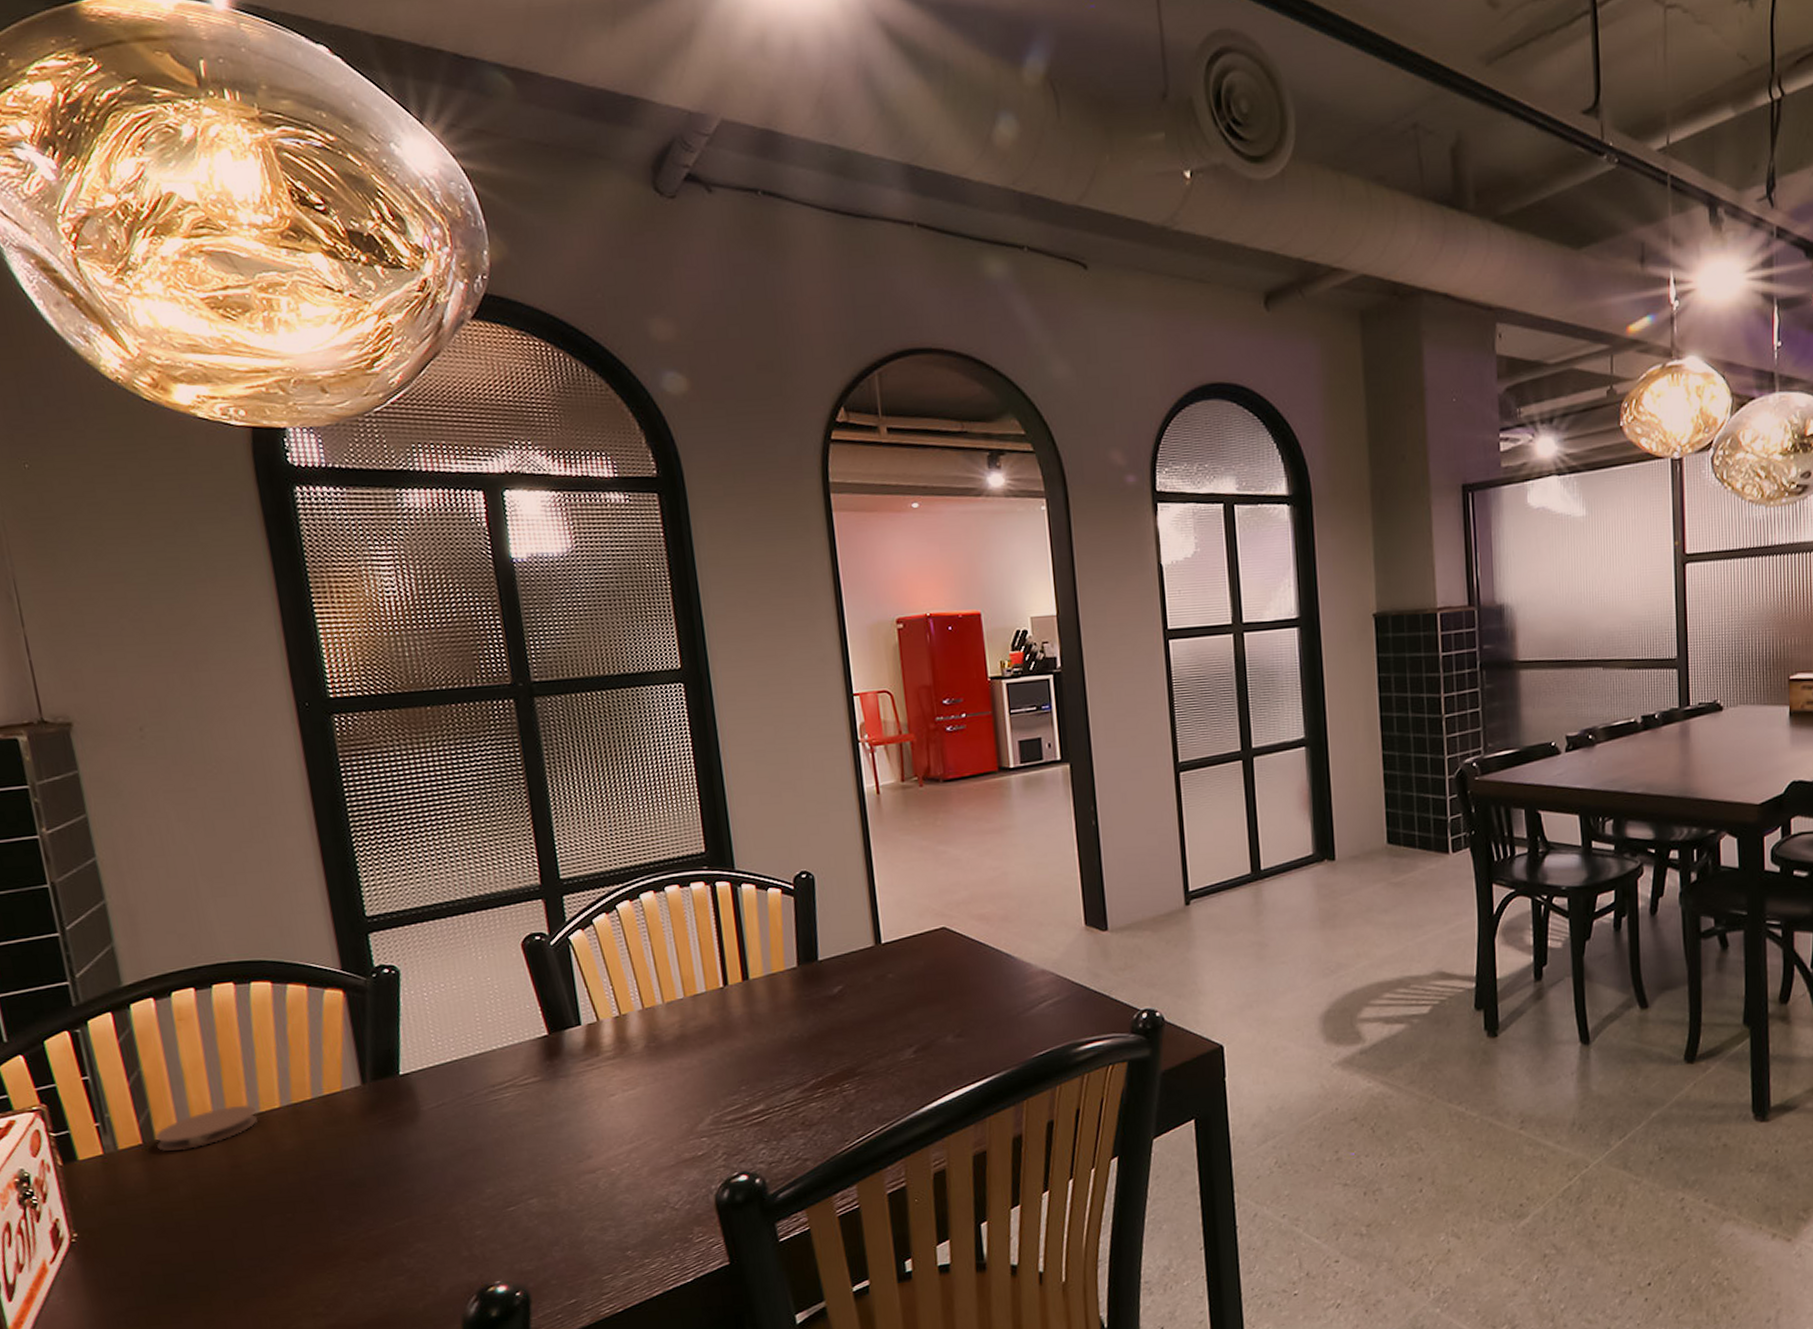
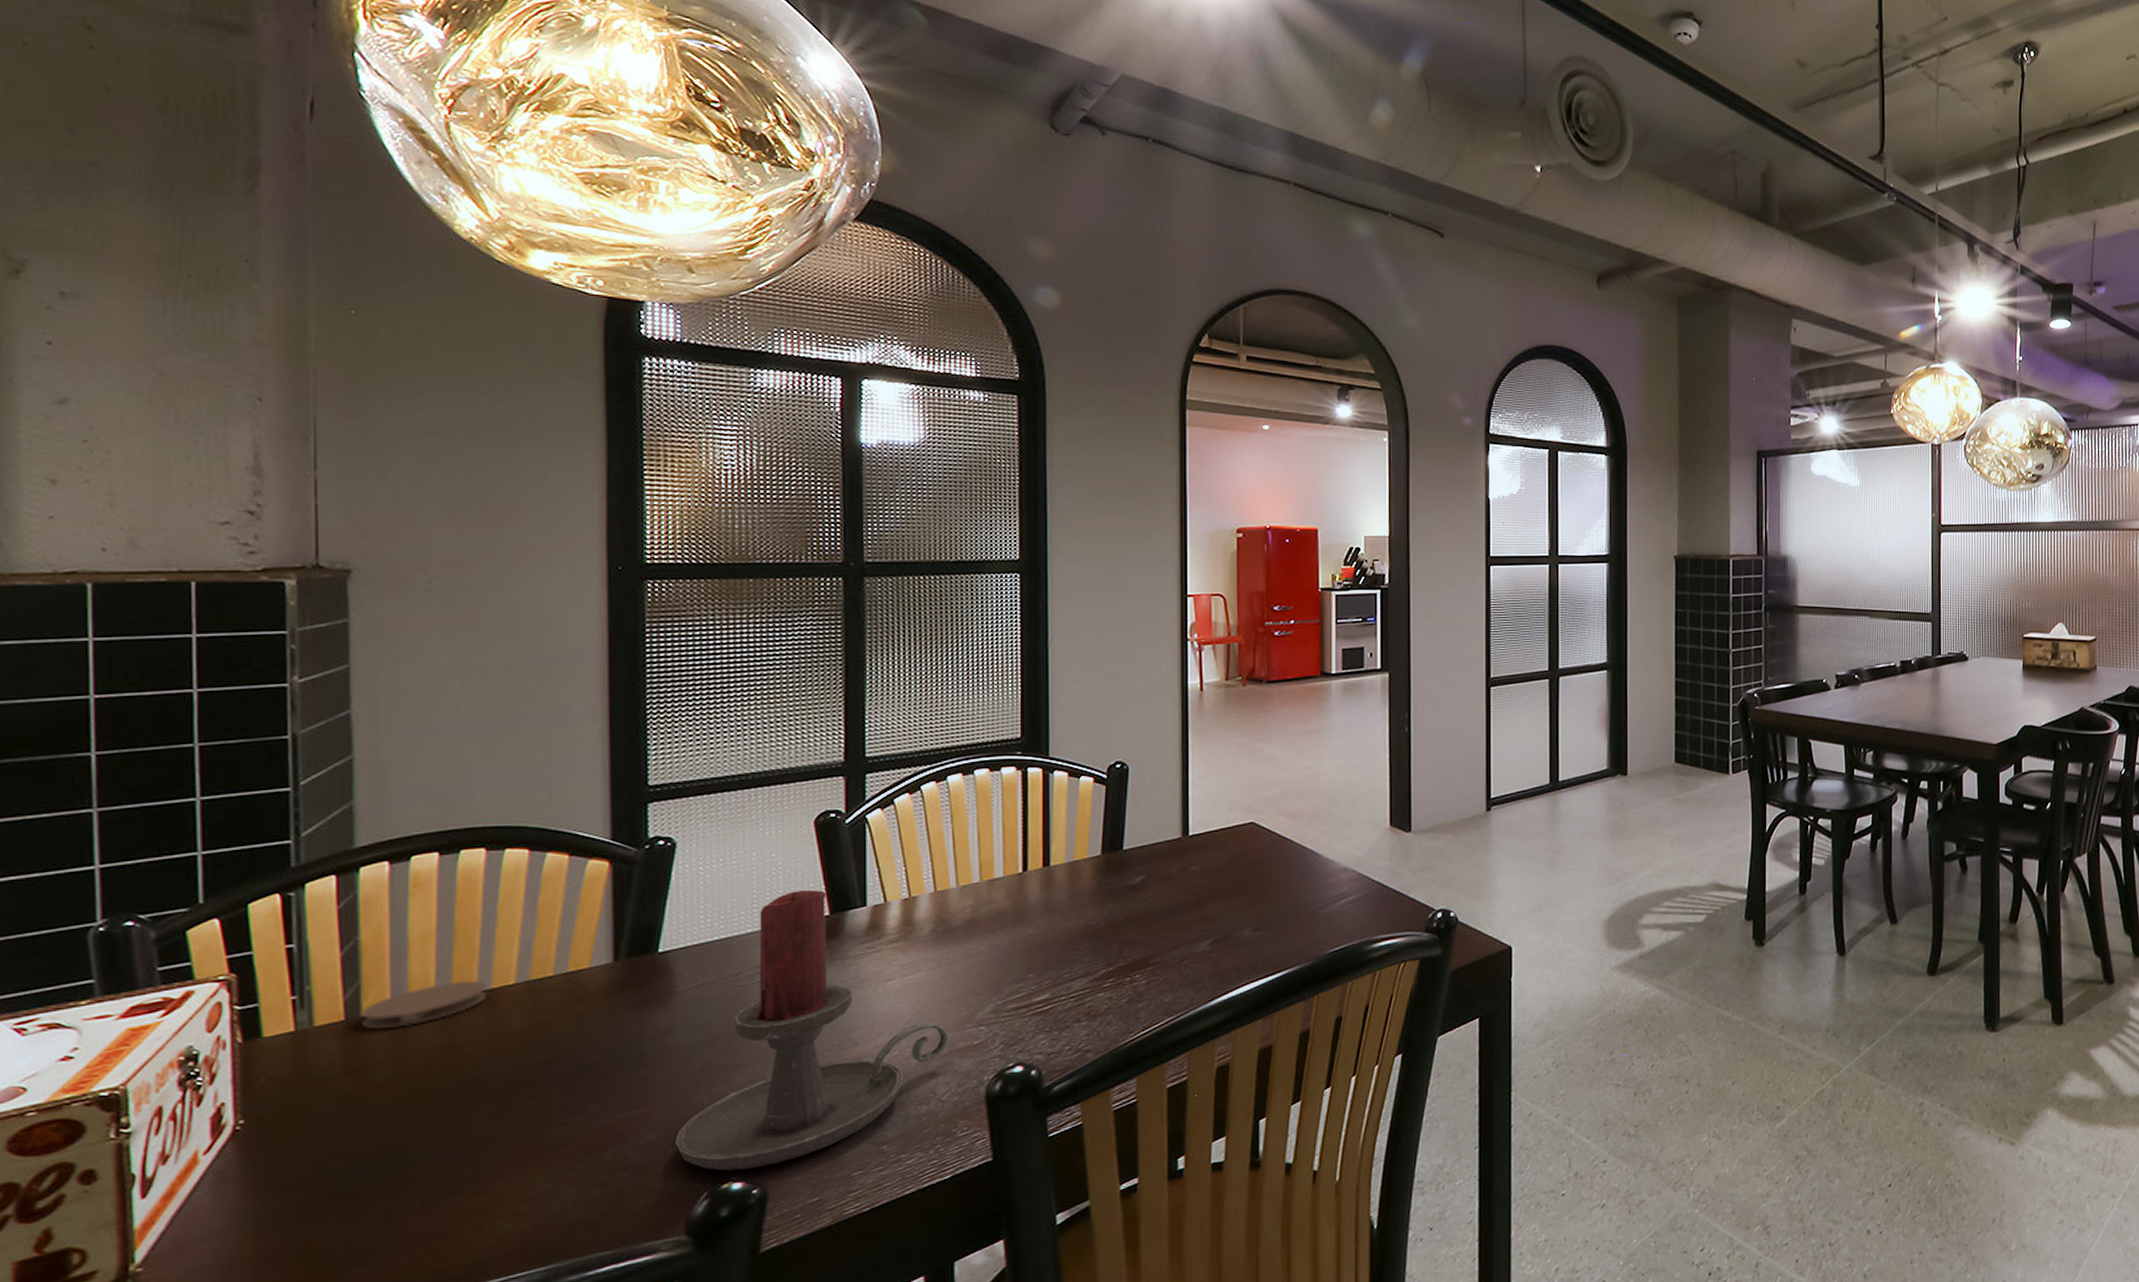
candle holder: none [441,1011,675,1276] -> present [675,890,949,1171]

